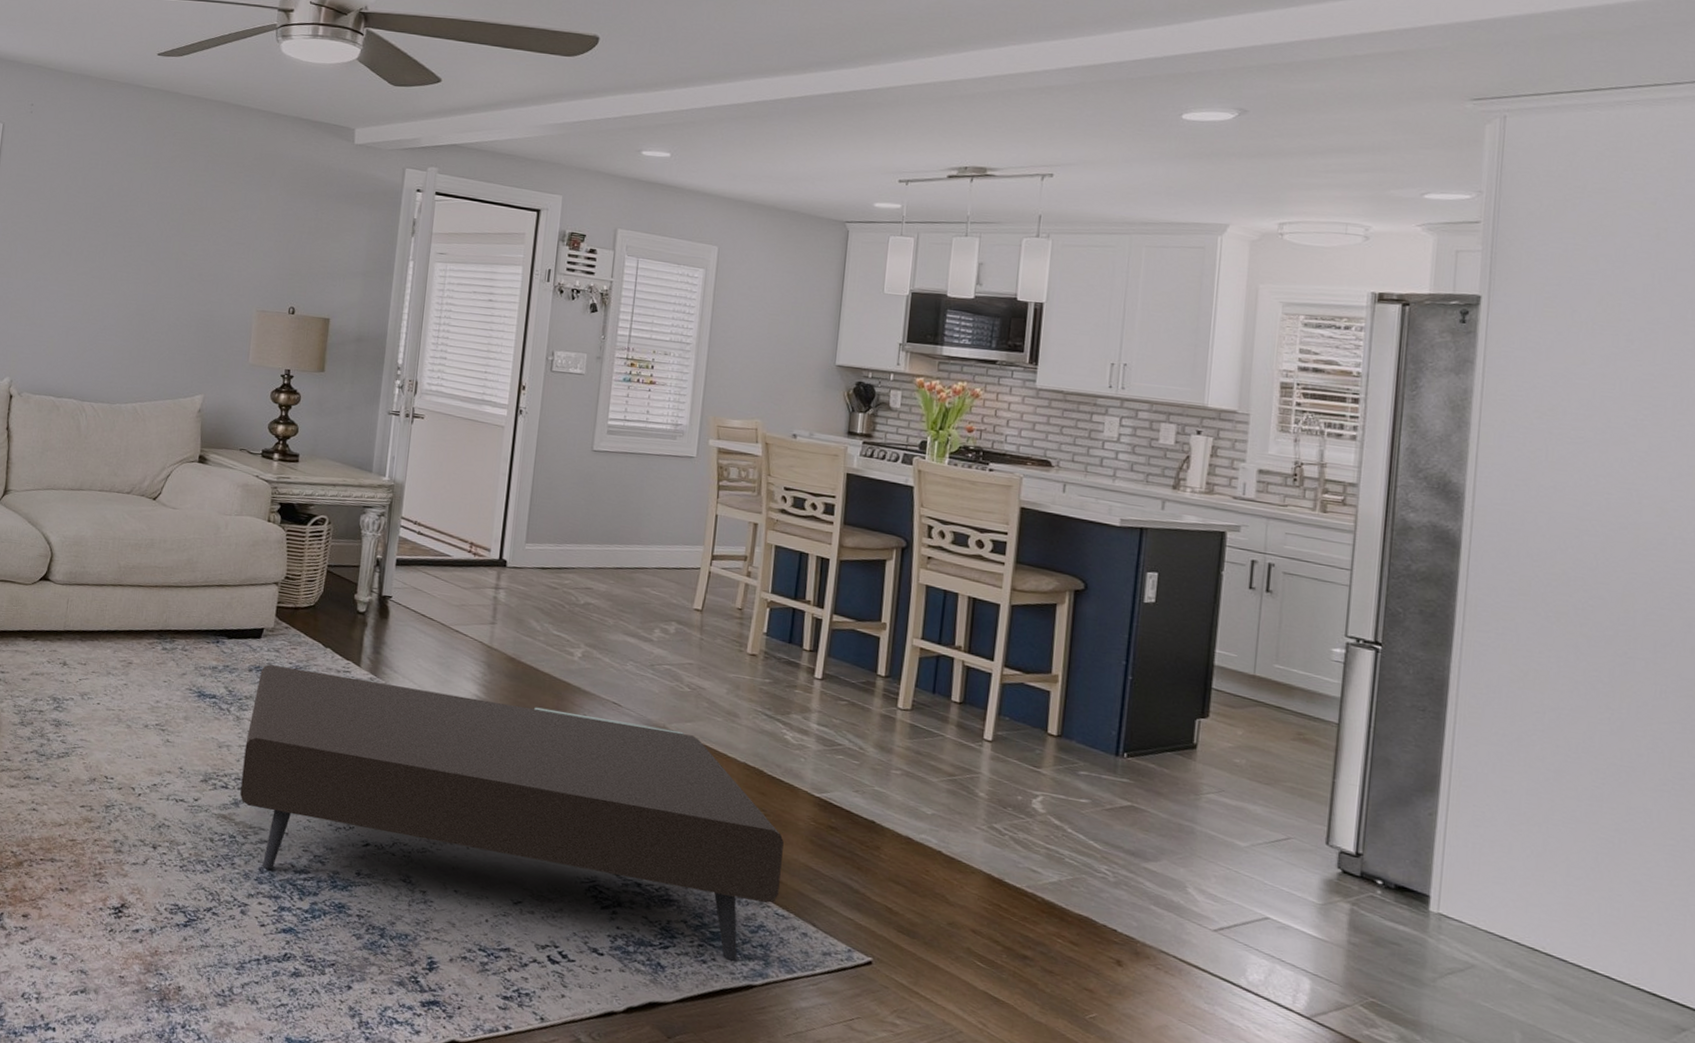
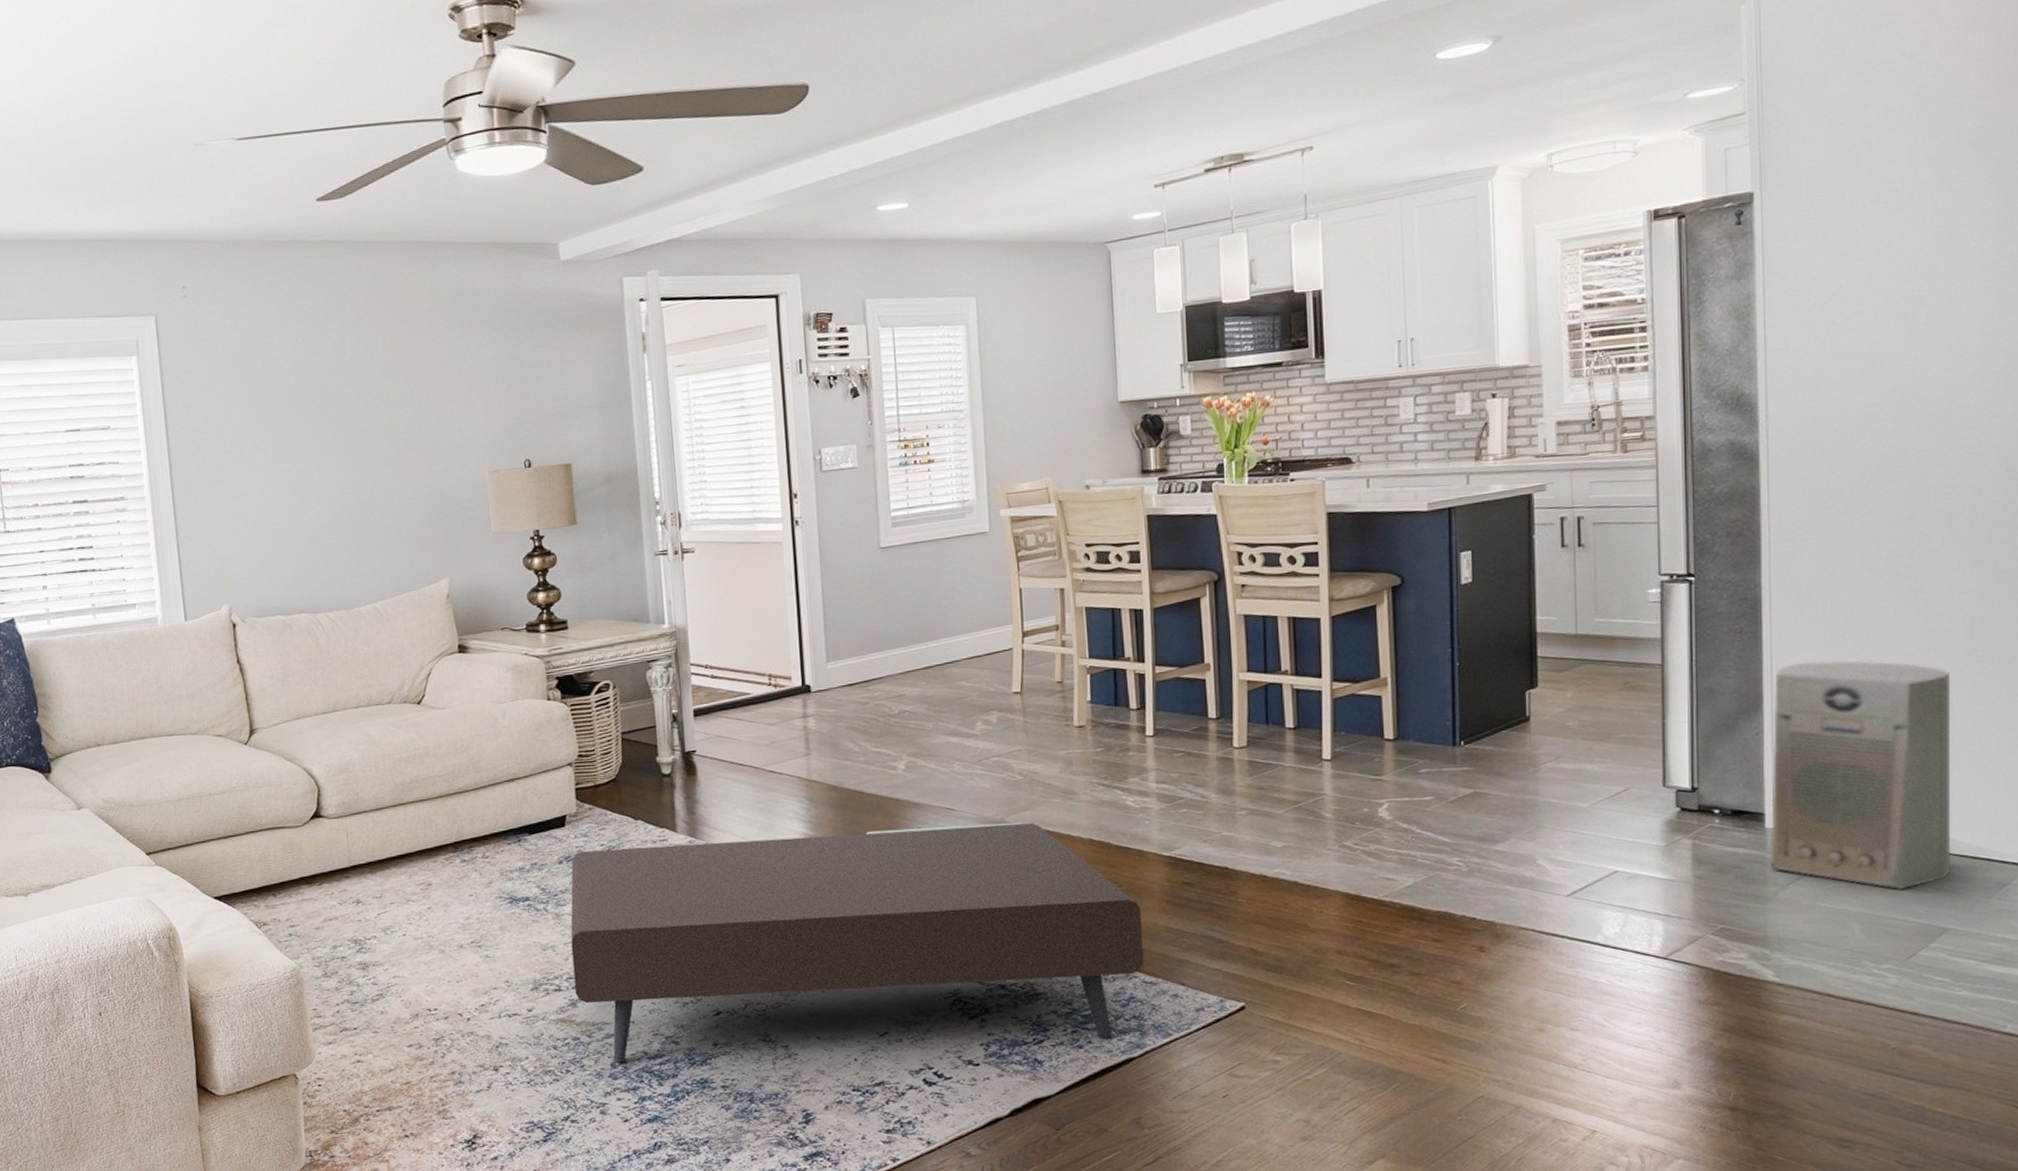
air purifier: none [1431,753,1642,1009] -> present [1770,661,1950,890]

